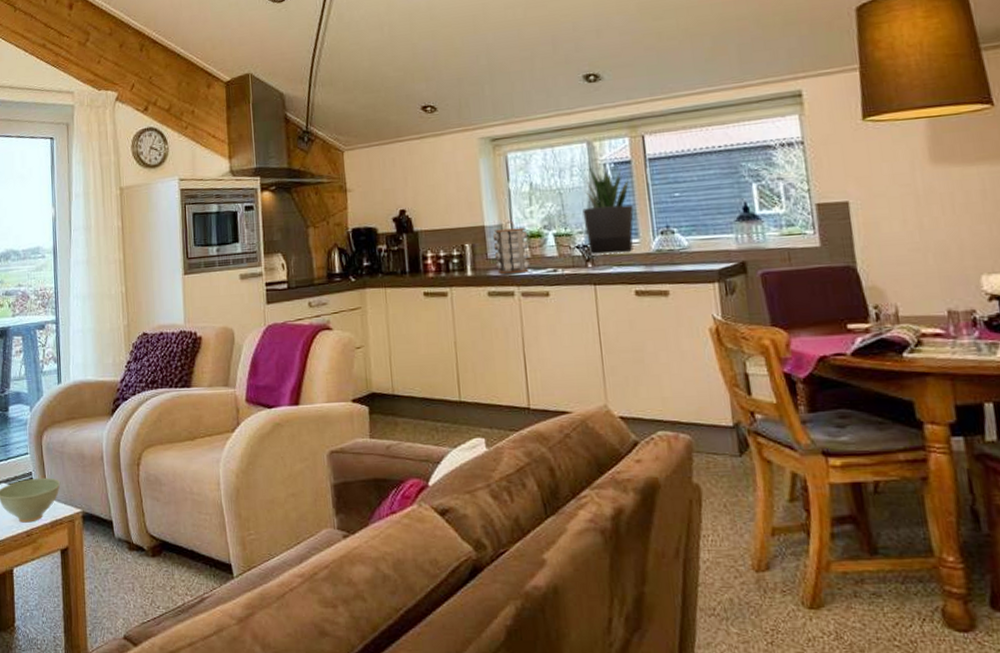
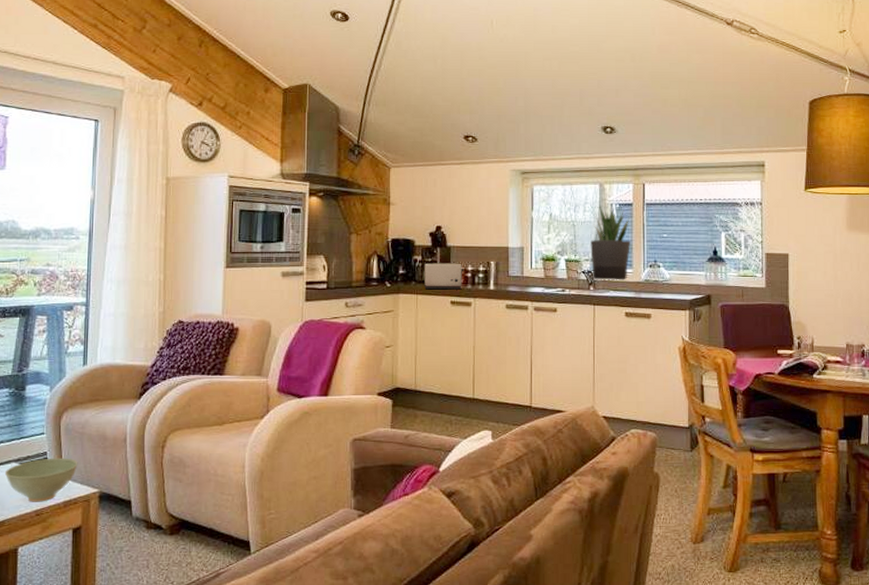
toaster: none [391,249,436,282] -> present [425,263,464,290]
spice rack: present [492,220,530,275] -> none [514,244,543,291]

